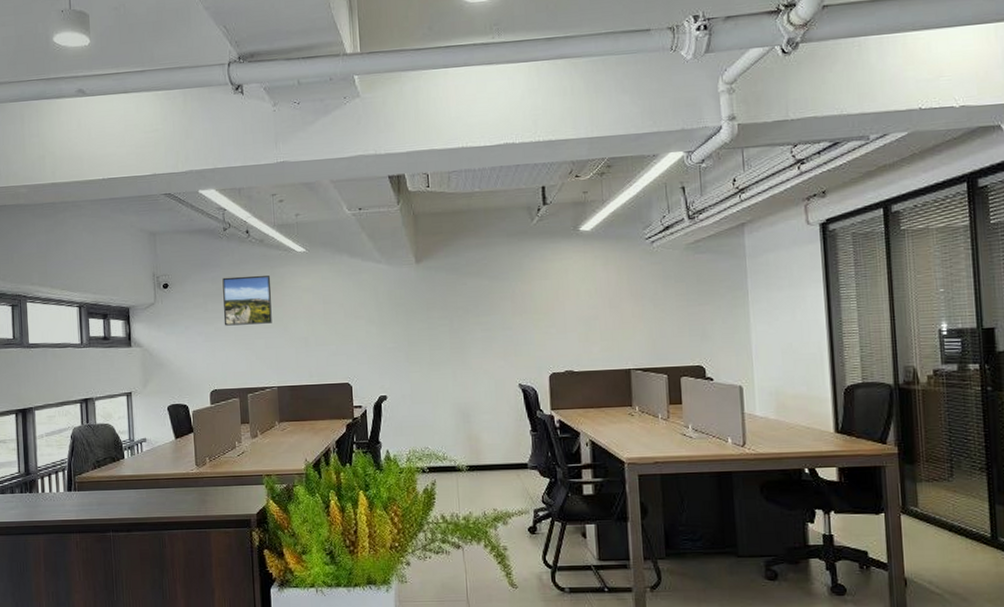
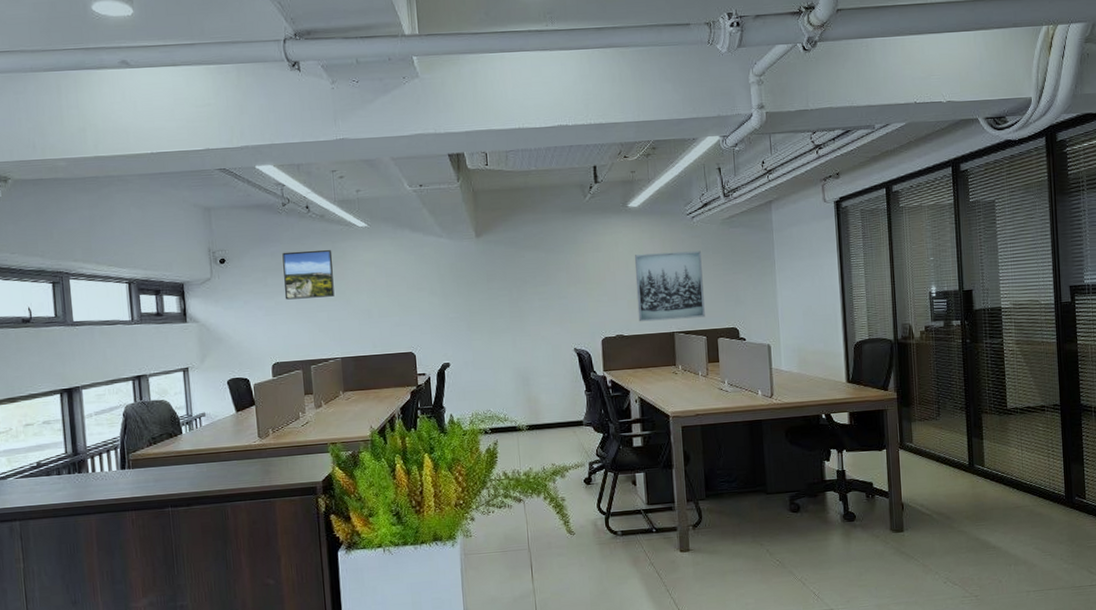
wall art: none [586,278,666,357] -> present [635,250,705,322]

